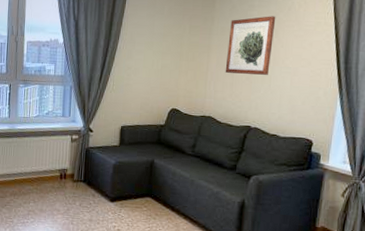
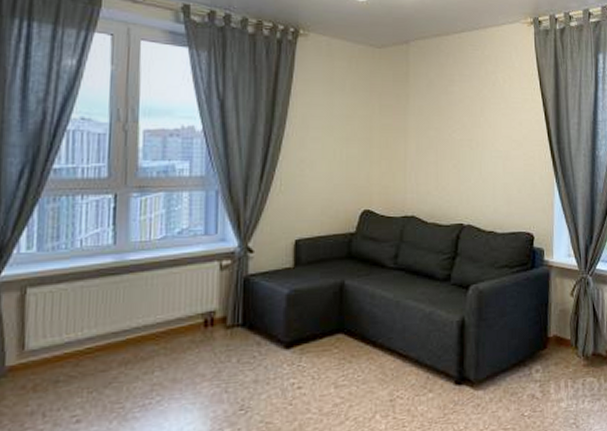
wall art: present [225,16,276,75] -> none [427,92,480,161]

